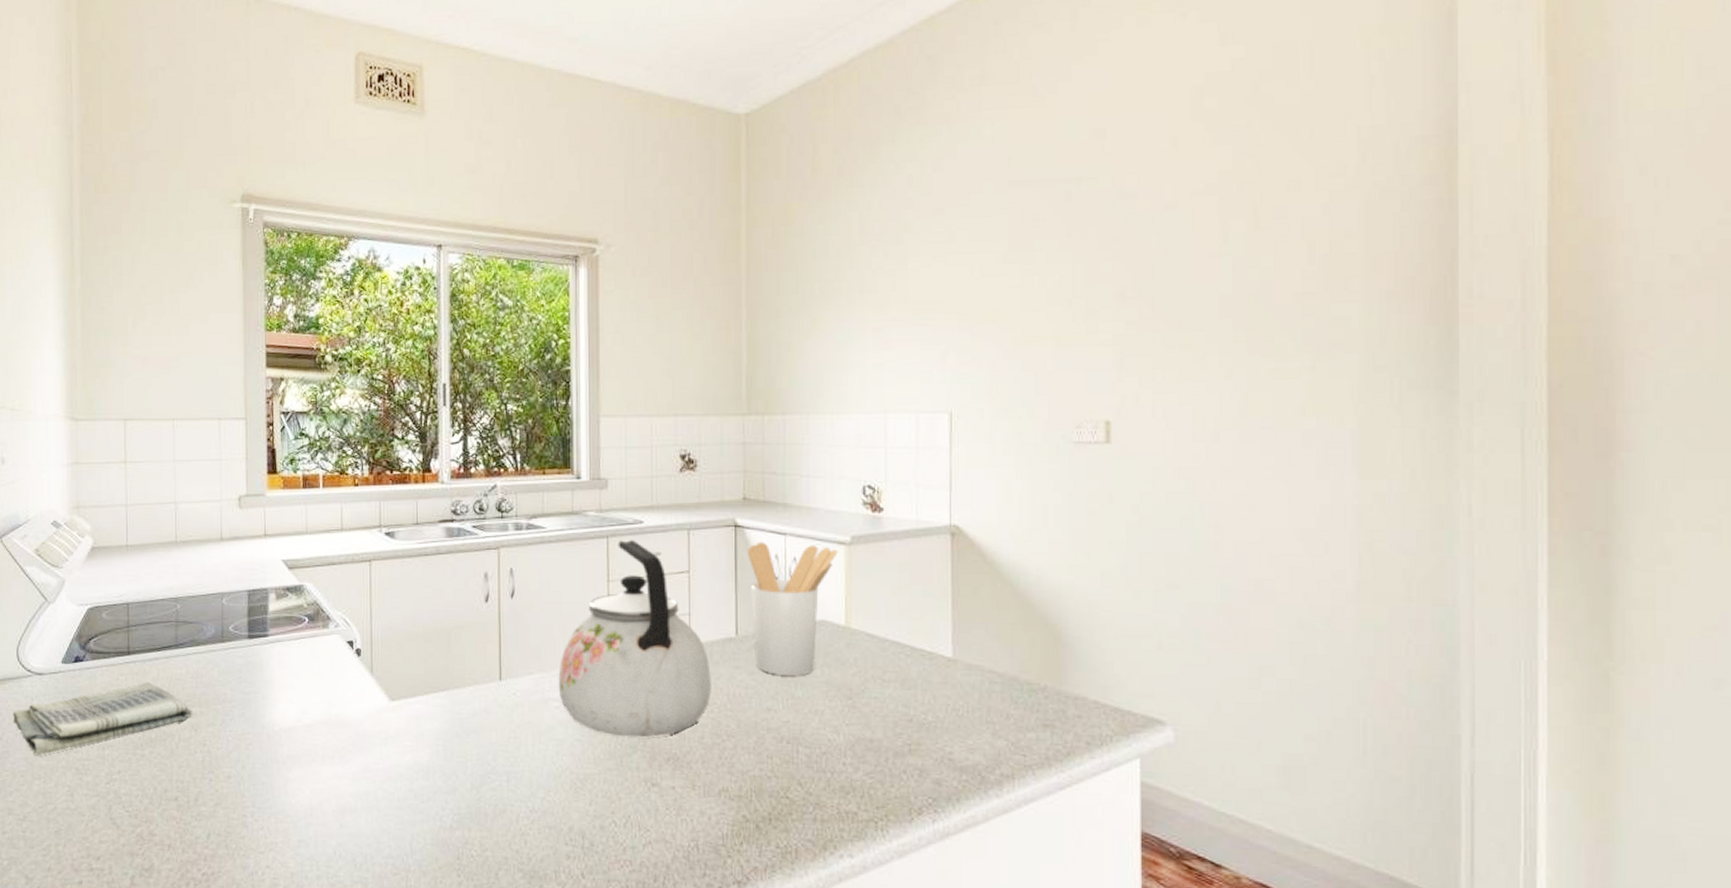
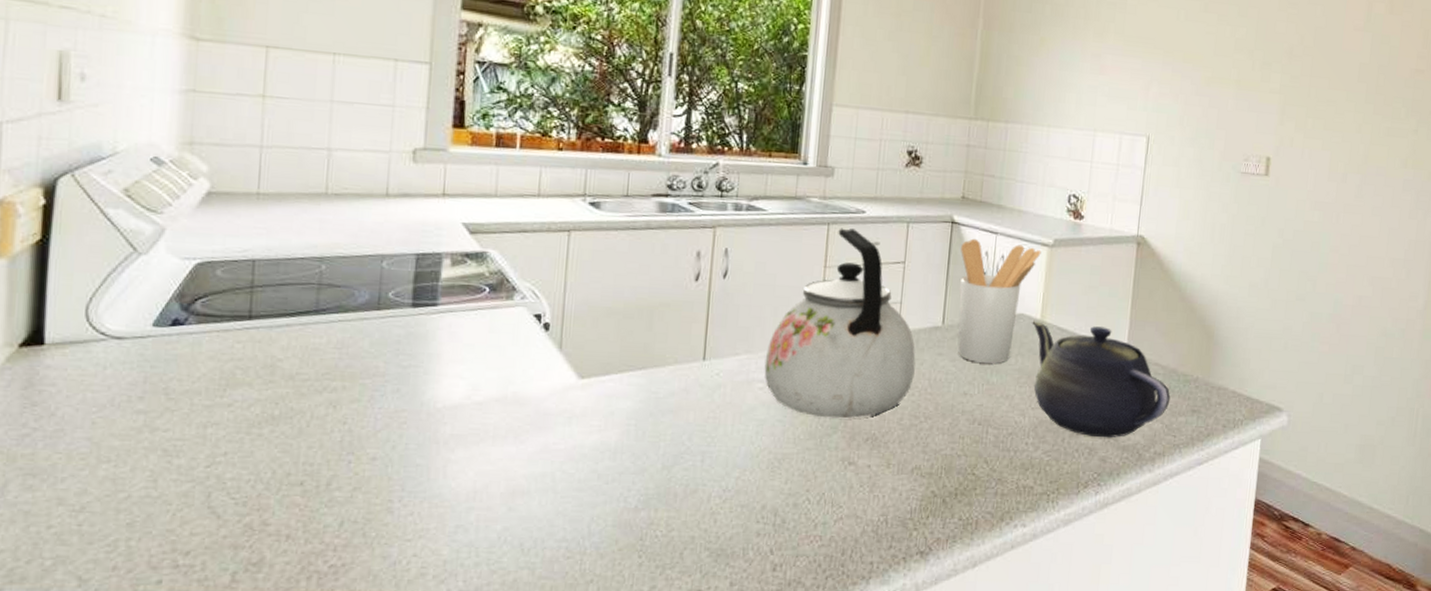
dish towel: present [13,682,192,756] -> none [73,351,332,435]
teapot: none [836,628,1014,758] -> present [1032,321,1171,438]

